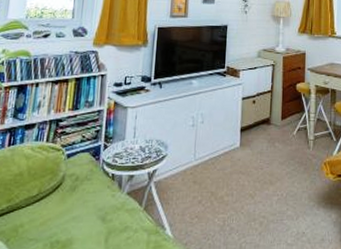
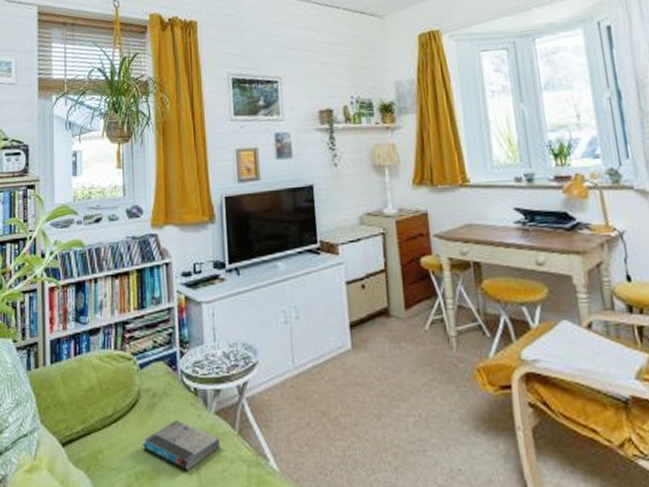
book: none [60,199,129,239] -> present [142,420,221,470]

